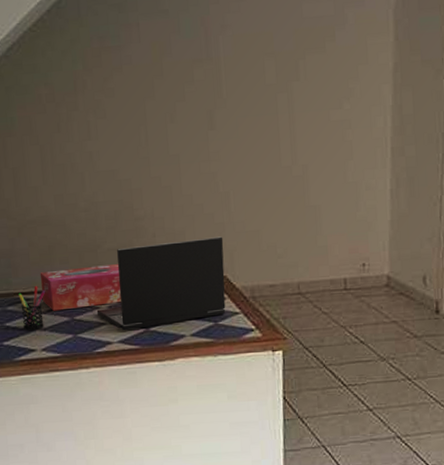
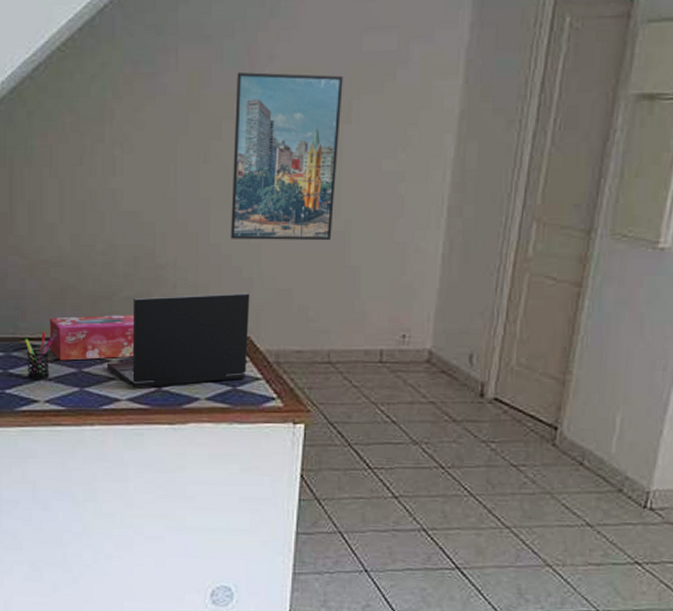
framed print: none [194,39,292,189] -> present [230,72,343,241]

